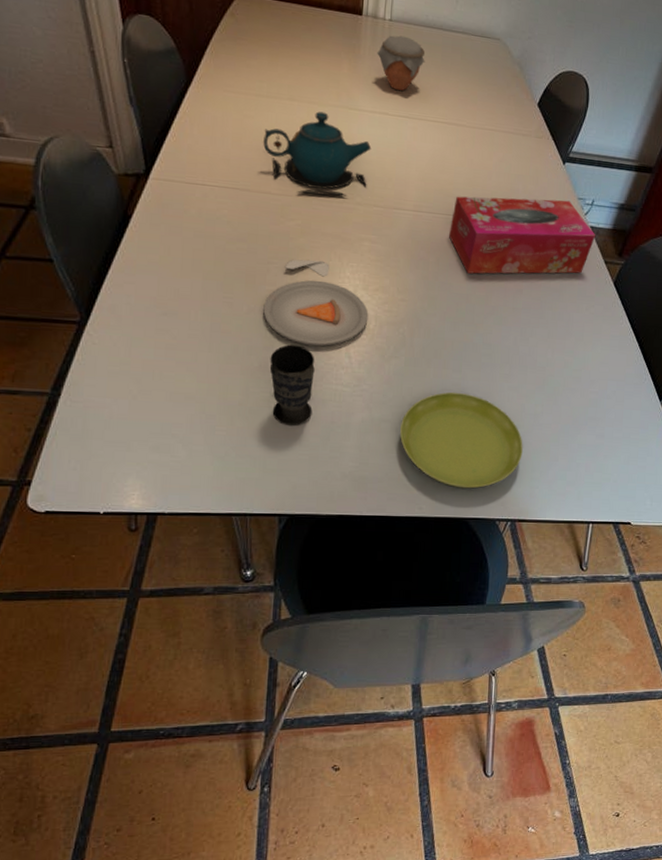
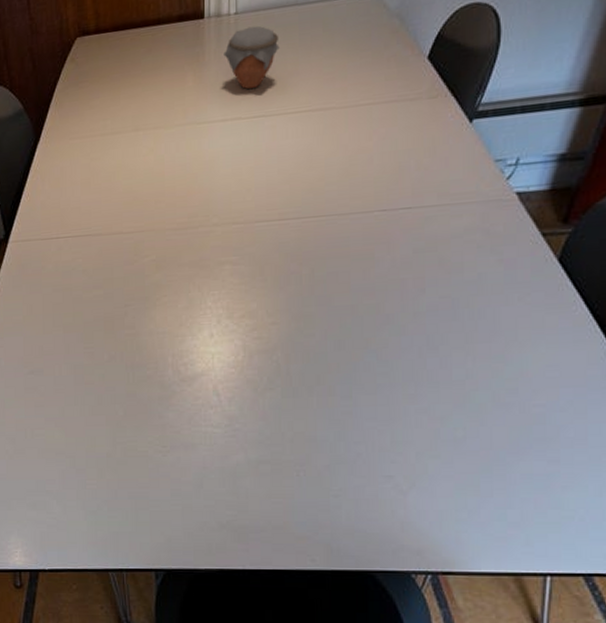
teapot: present [263,111,372,197] -> none [111,134,225,228]
dinner plate: present [263,259,369,346] -> none [124,294,236,387]
cup: present [269,344,315,427] -> none [134,388,182,475]
saucer: present [400,392,523,489] -> none [282,422,441,536]
tissue box: present [448,196,596,274] -> none [323,166,526,280]

